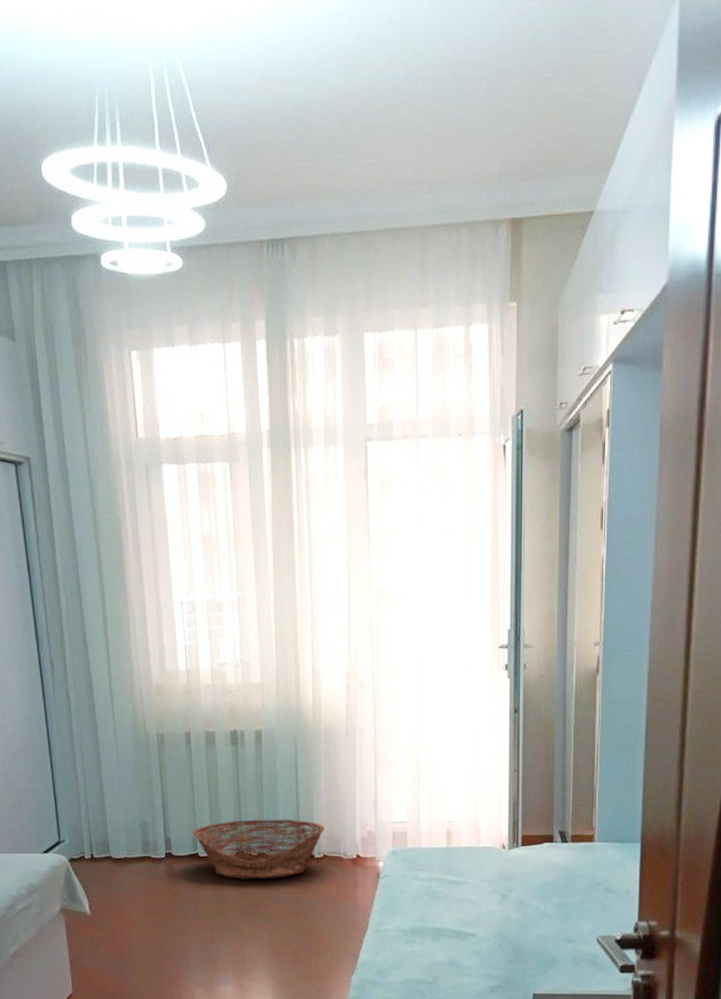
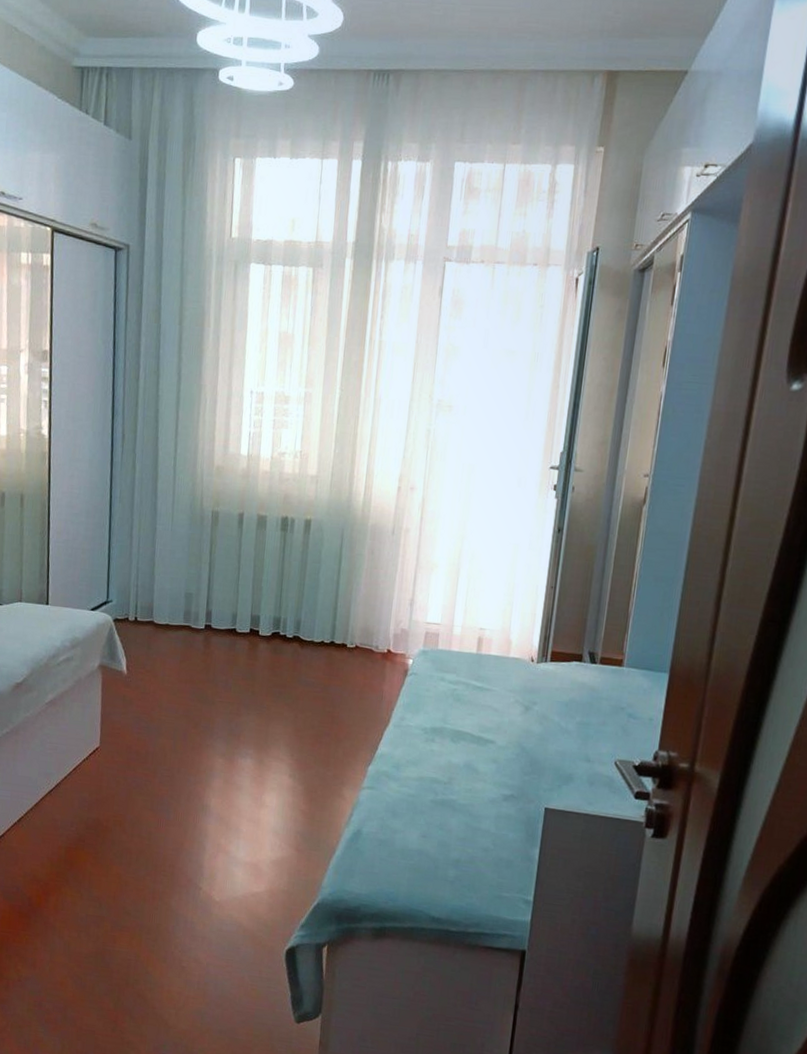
basket: present [192,819,325,879] -> none [233,602,361,663]

